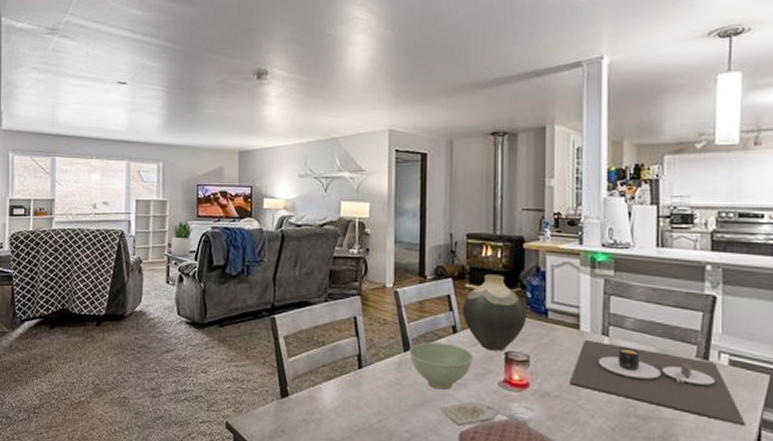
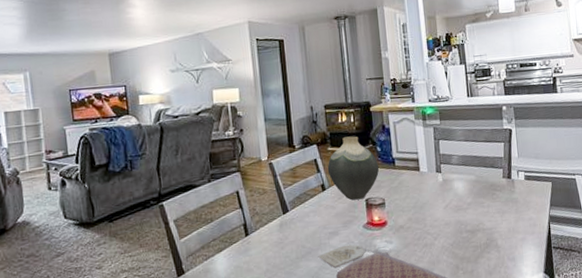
planter: present [171,221,193,258] -> none [48,126,71,163]
bowl: present [409,342,473,390] -> none [287,200,341,241]
place setting: present [569,339,746,427] -> none [416,177,540,224]

